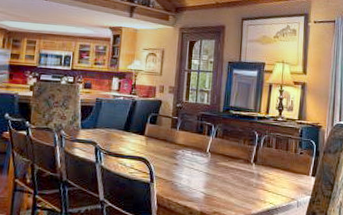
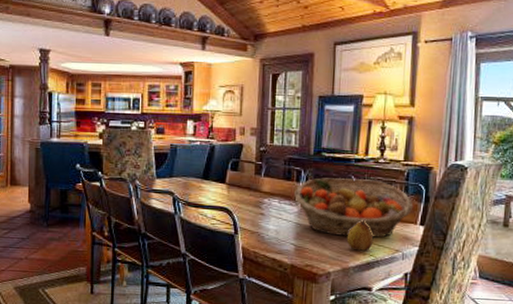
fruit basket: none [205,132,306,187] -> present [294,178,414,238]
fruit: none [250,170,273,199] -> present [346,219,374,251]

